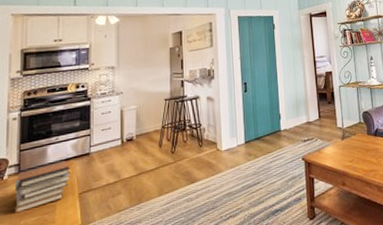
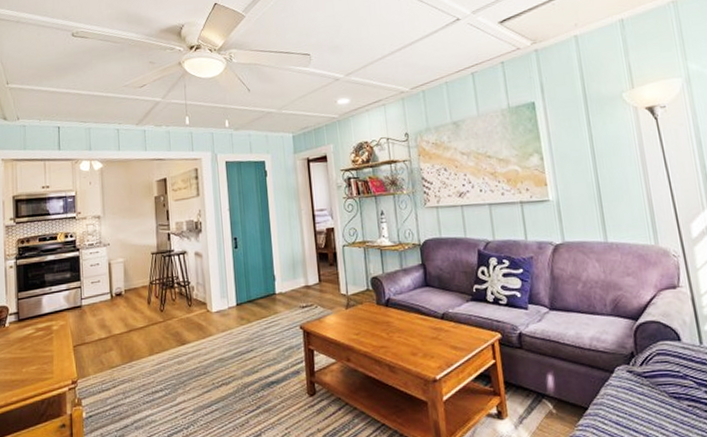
book stack: present [14,159,70,213] -> none [15,311,64,361]

